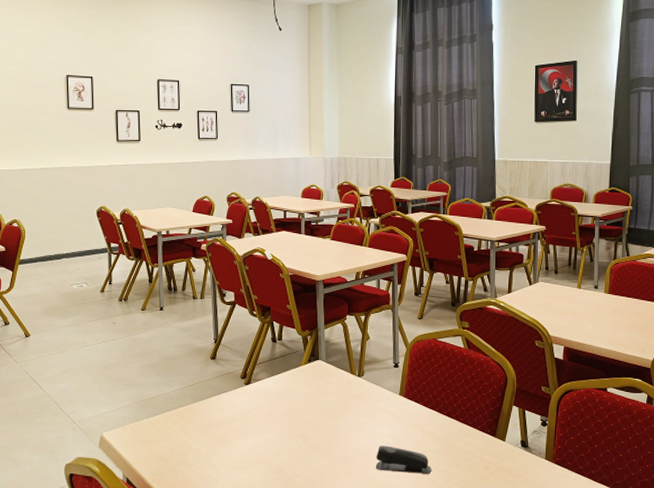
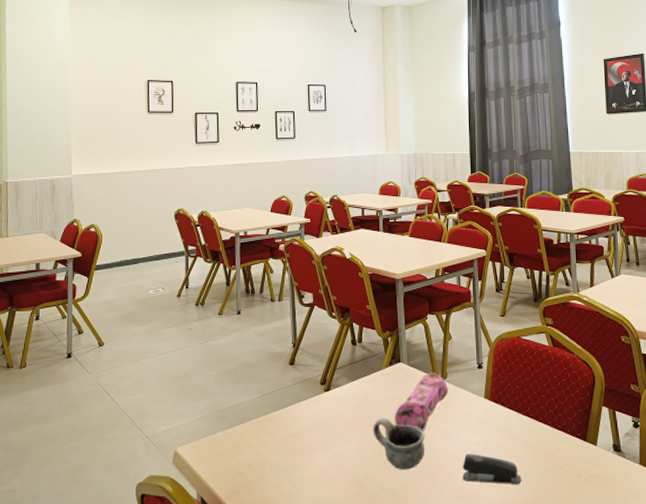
mug: none [291,410,341,458] -> present [373,417,425,470]
pencil case: none [312,369,364,424] -> present [395,372,448,431]

